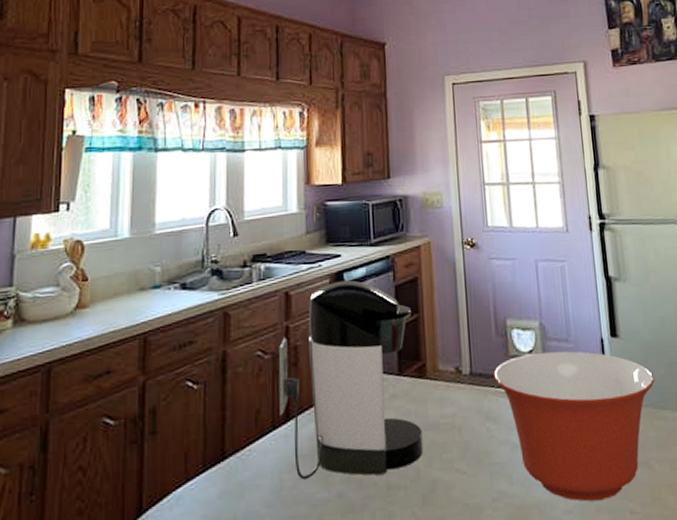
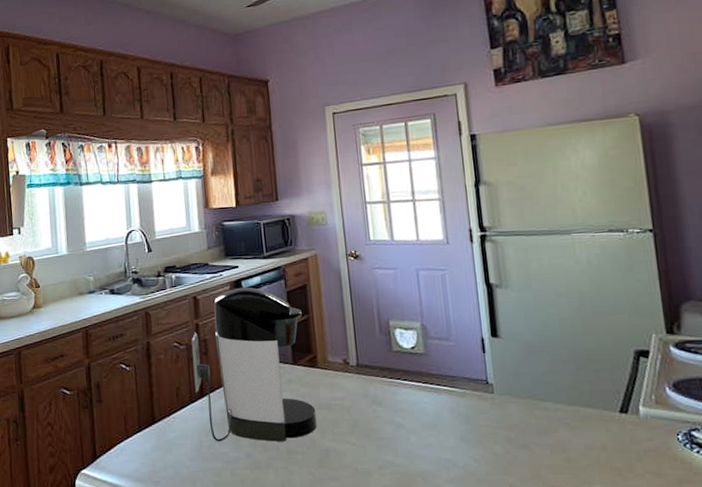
mixing bowl: present [493,351,655,501] -> none [378,348,536,474]

